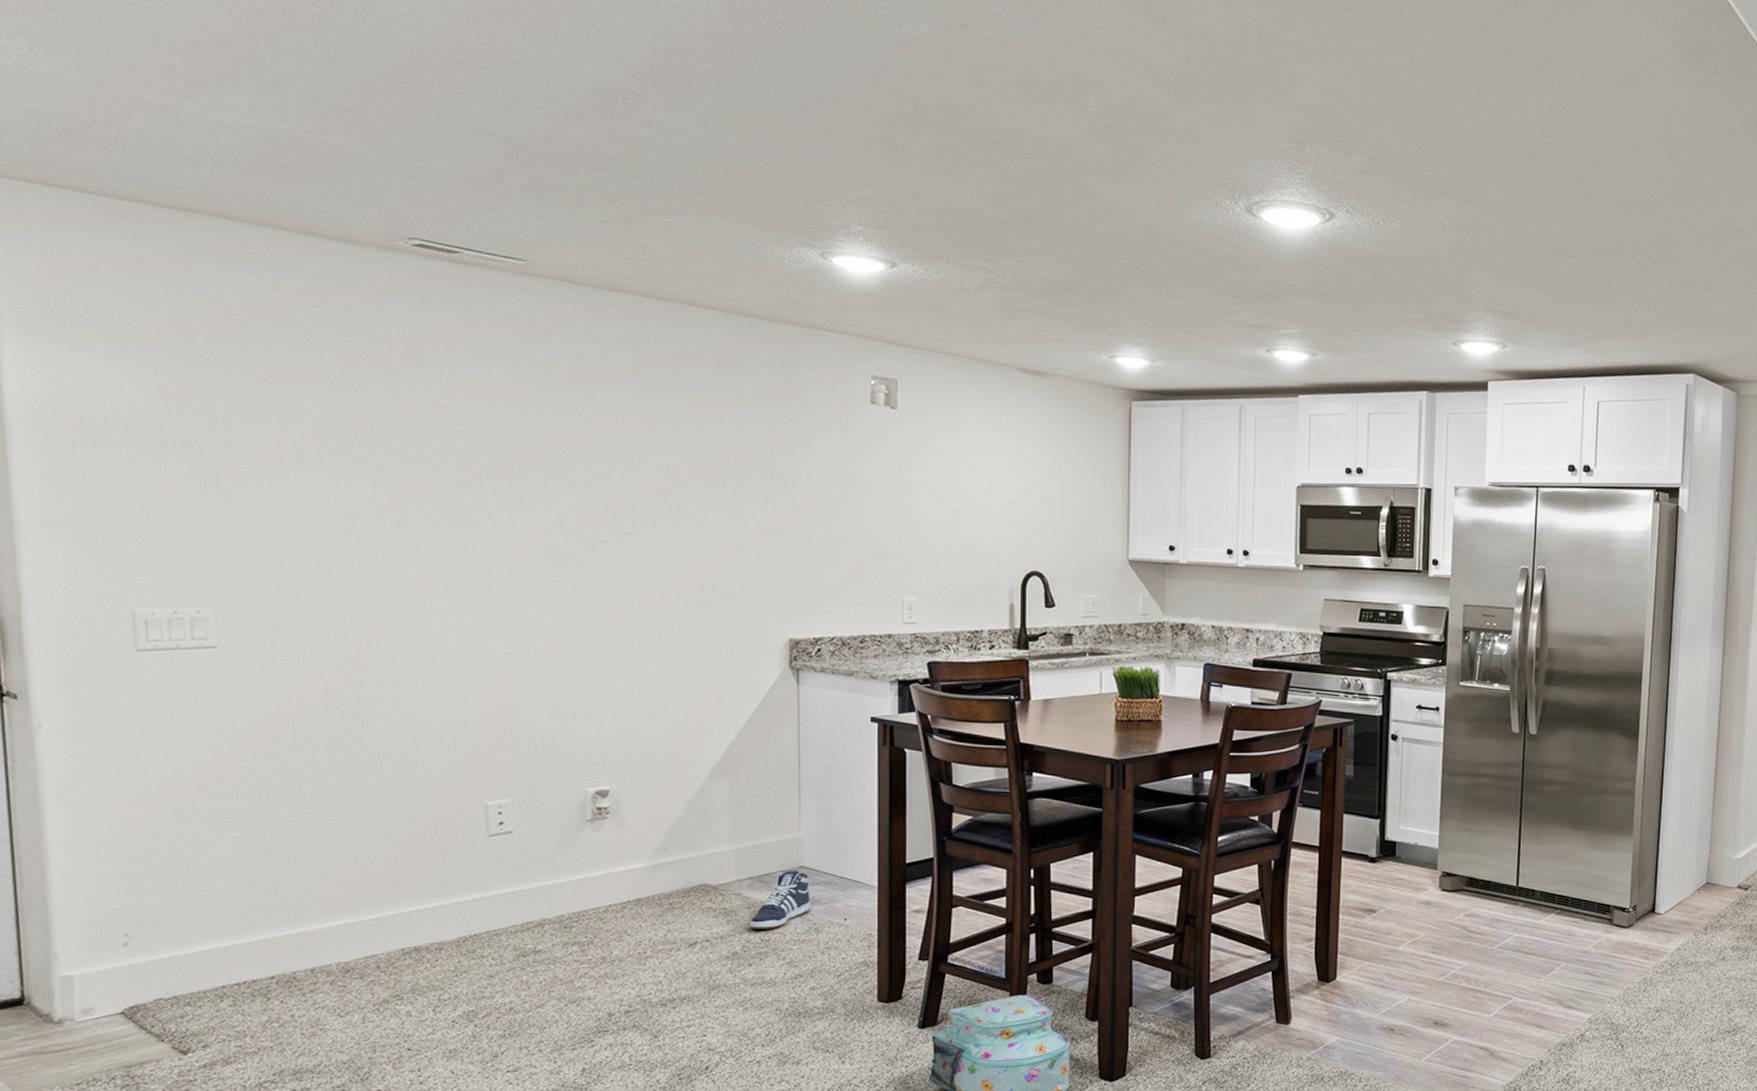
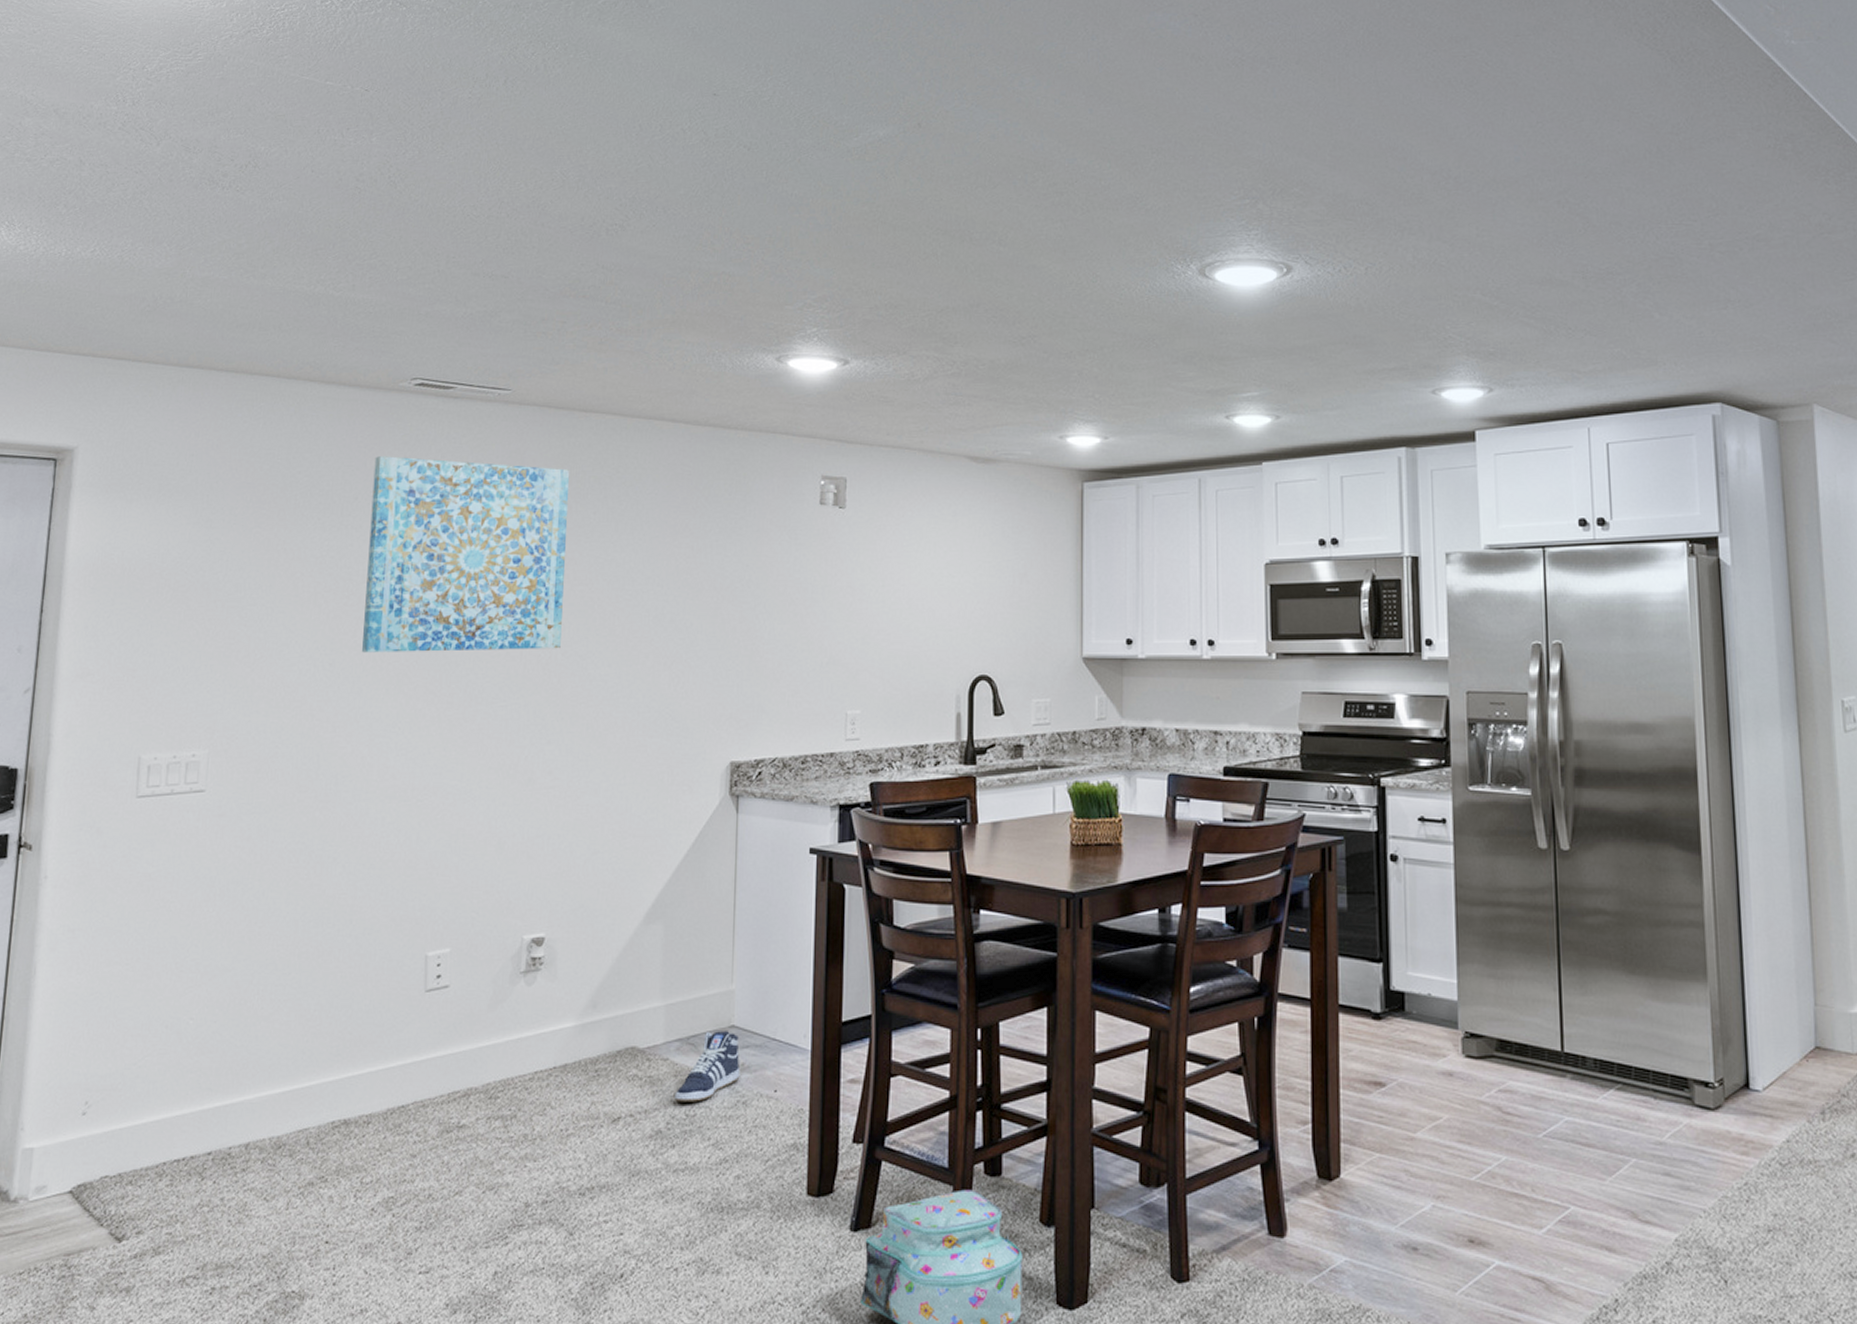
wall art: none [374,318,604,526] -> present [362,456,570,653]

